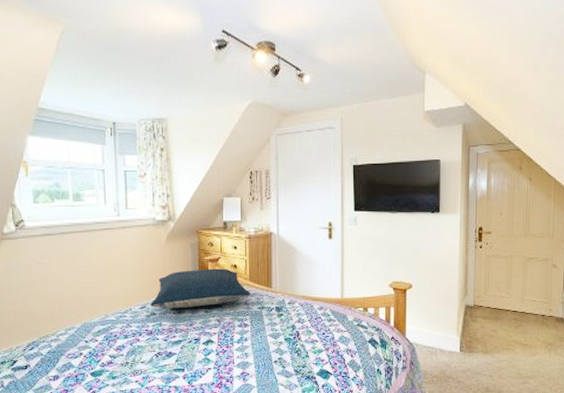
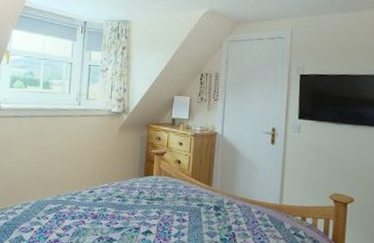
pillow: present [150,268,251,309] -> none [98,161,192,198]

